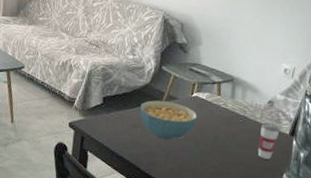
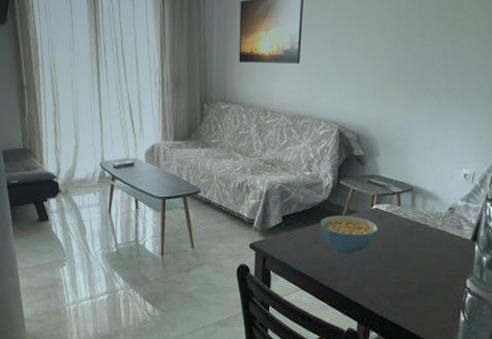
cup: present [258,115,280,160] -> none [440,222,462,266]

